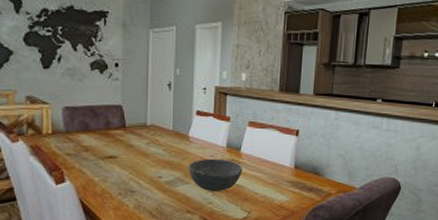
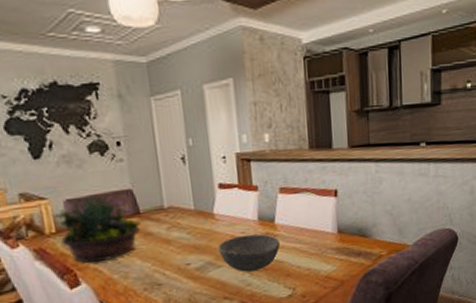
succulent planter: none [51,105,124,164] -> present [52,195,140,263]

